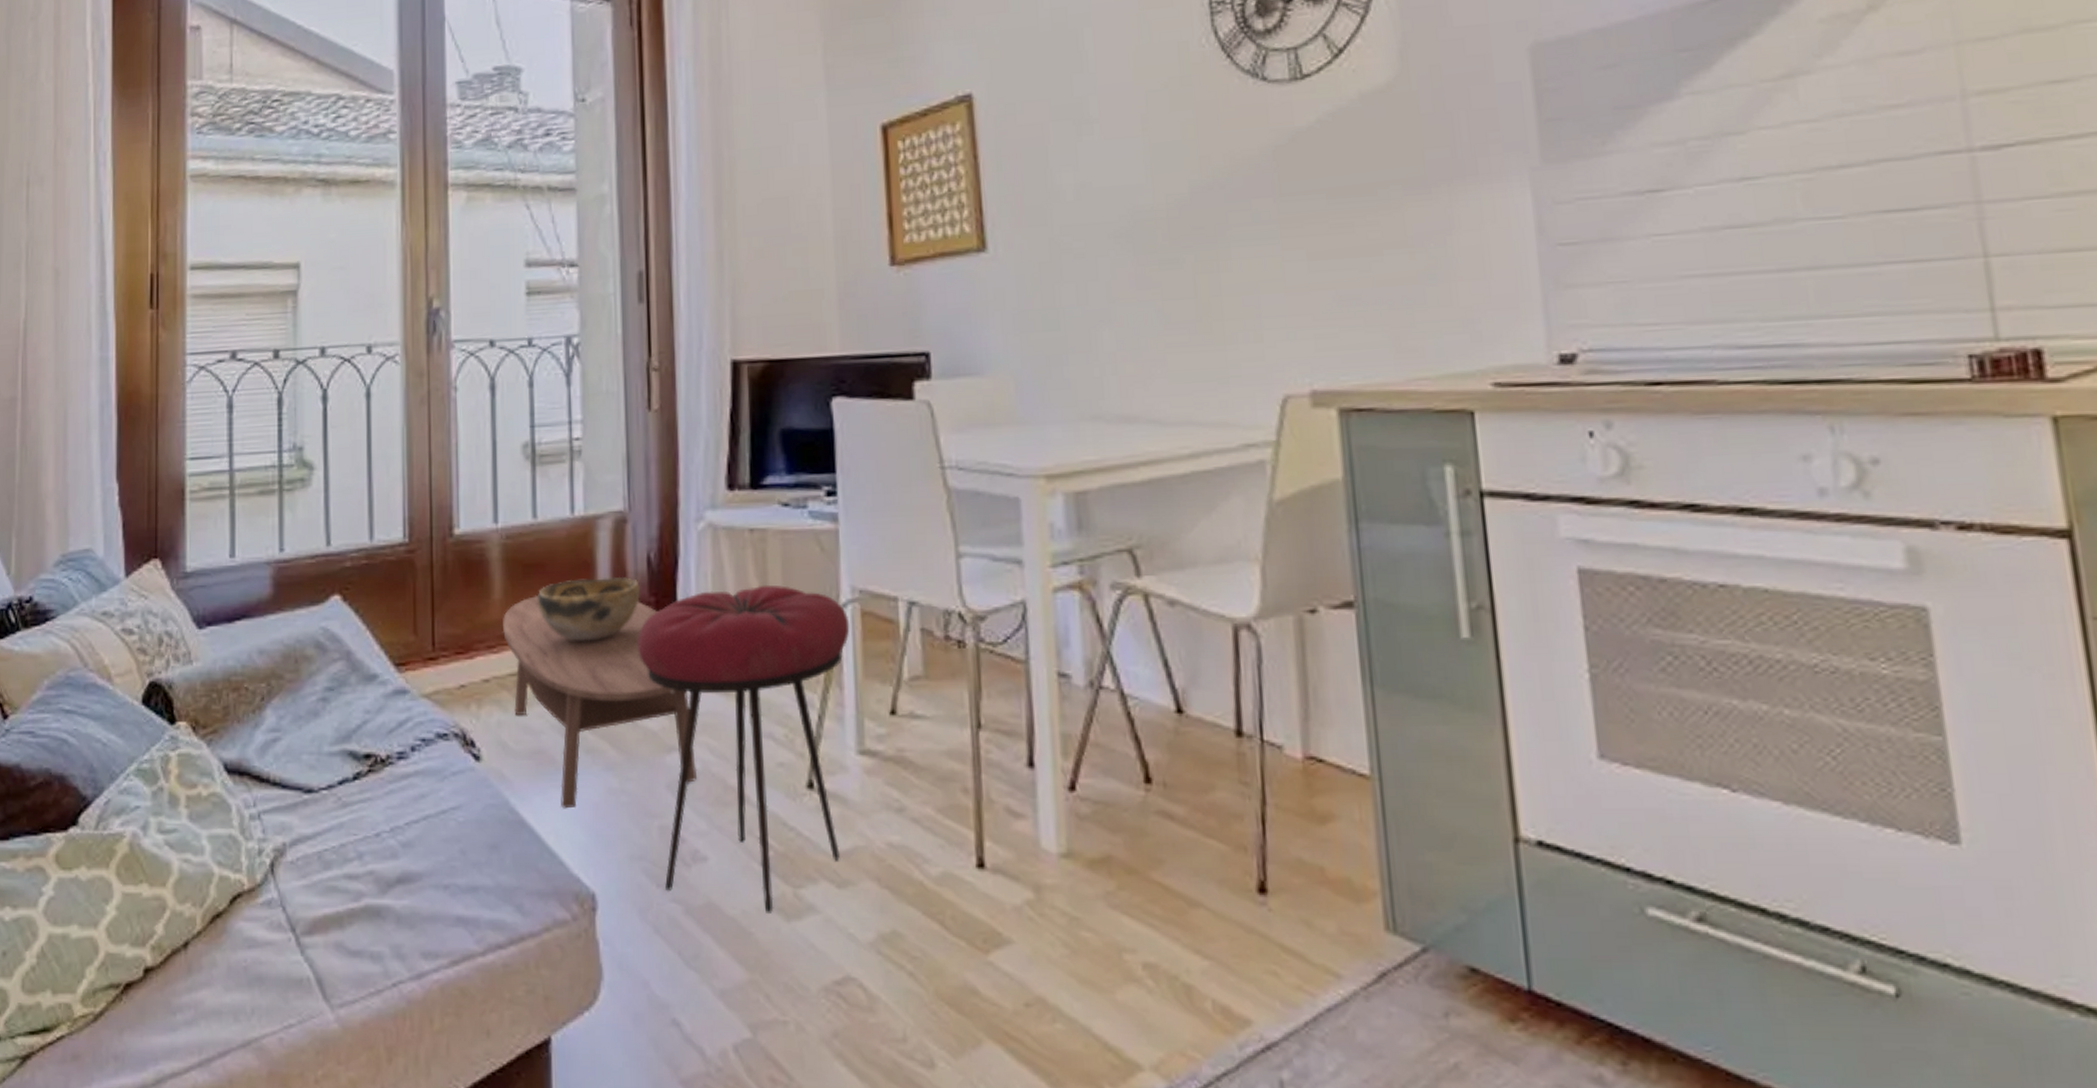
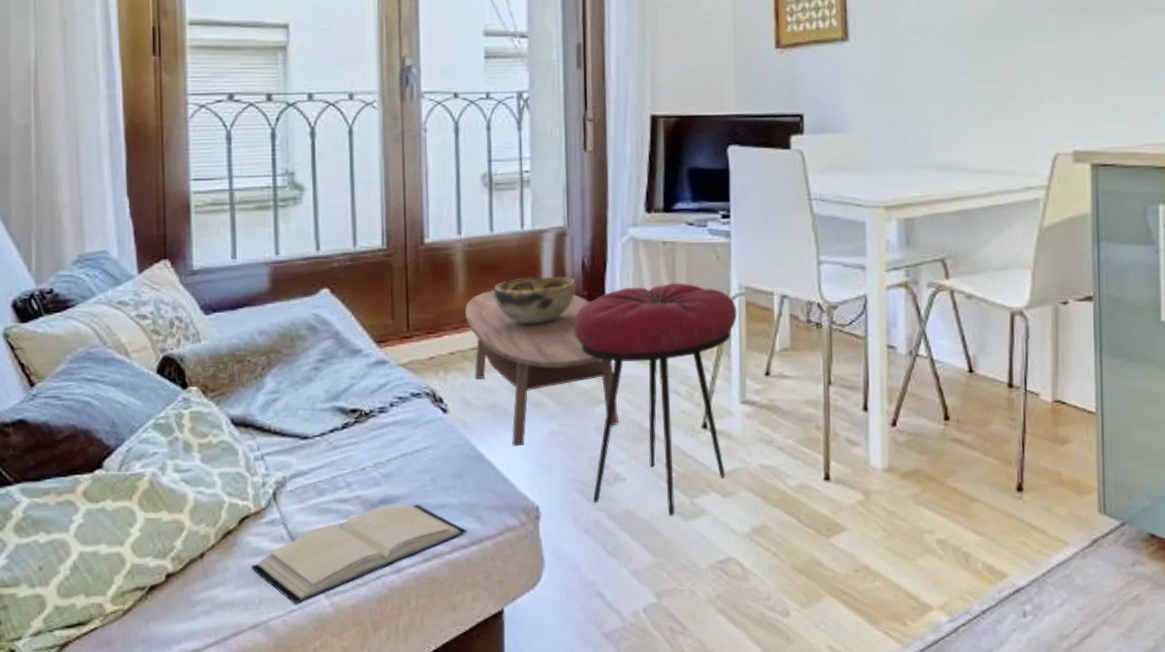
hardback book: none [243,883,505,1017] -> present [251,503,467,604]

